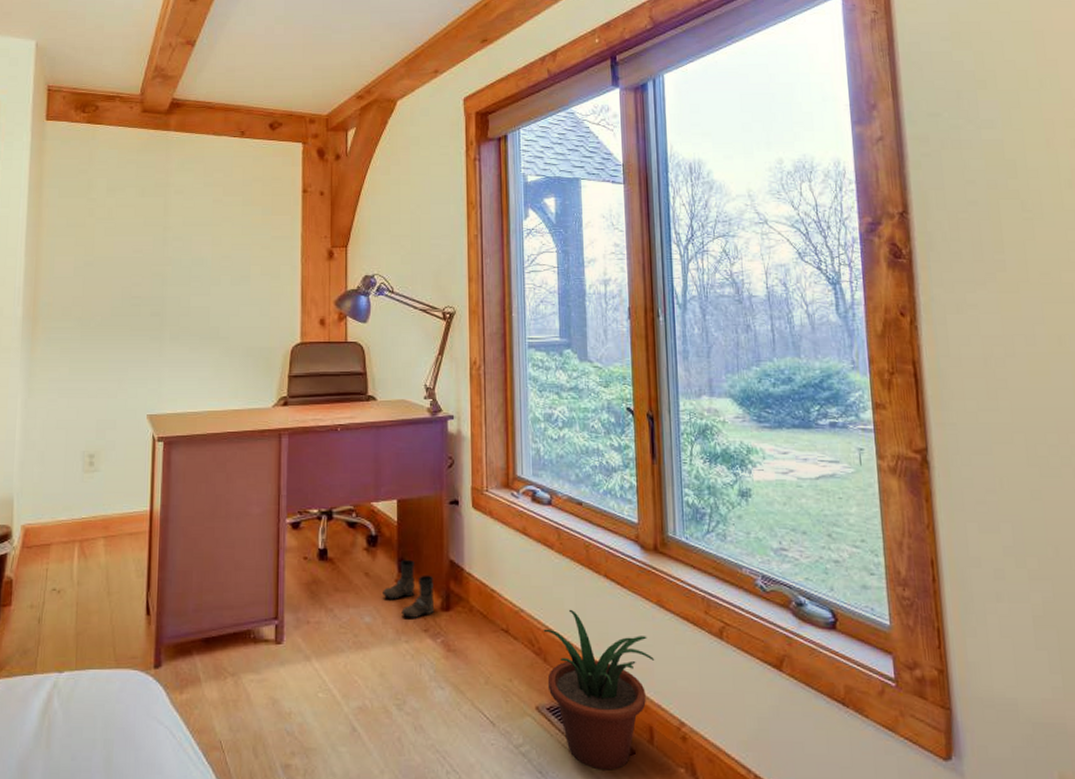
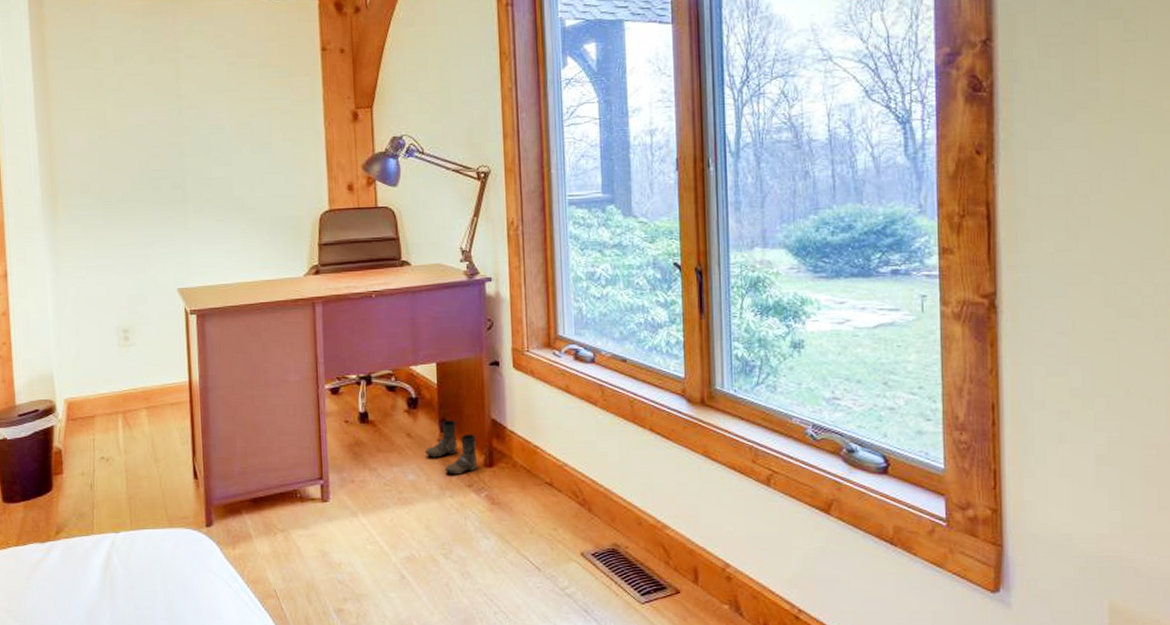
potted plant: present [543,609,655,770] -> none [587,462,701,608]

